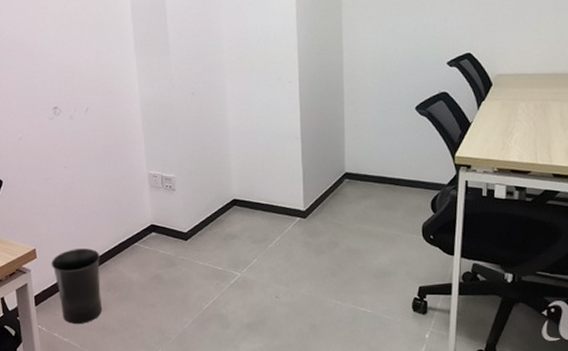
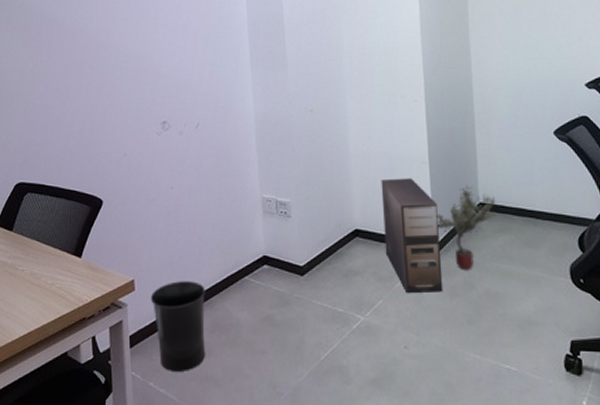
computer tower: none [257,153,311,252] -> present [381,178,443,293]
potted tree: none [306,157,360,230] -> present [436,185,496,269]

